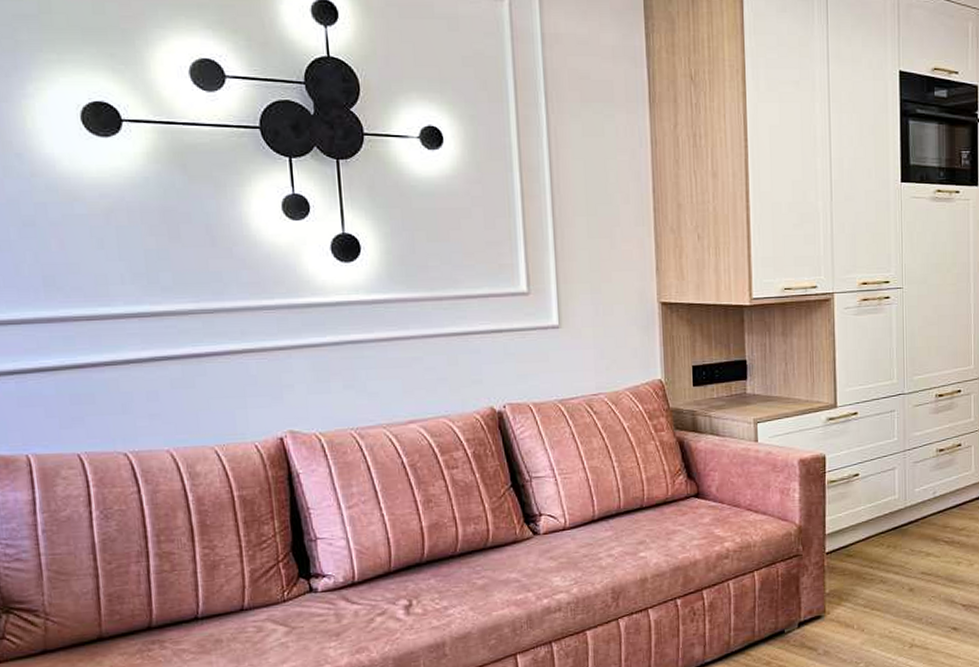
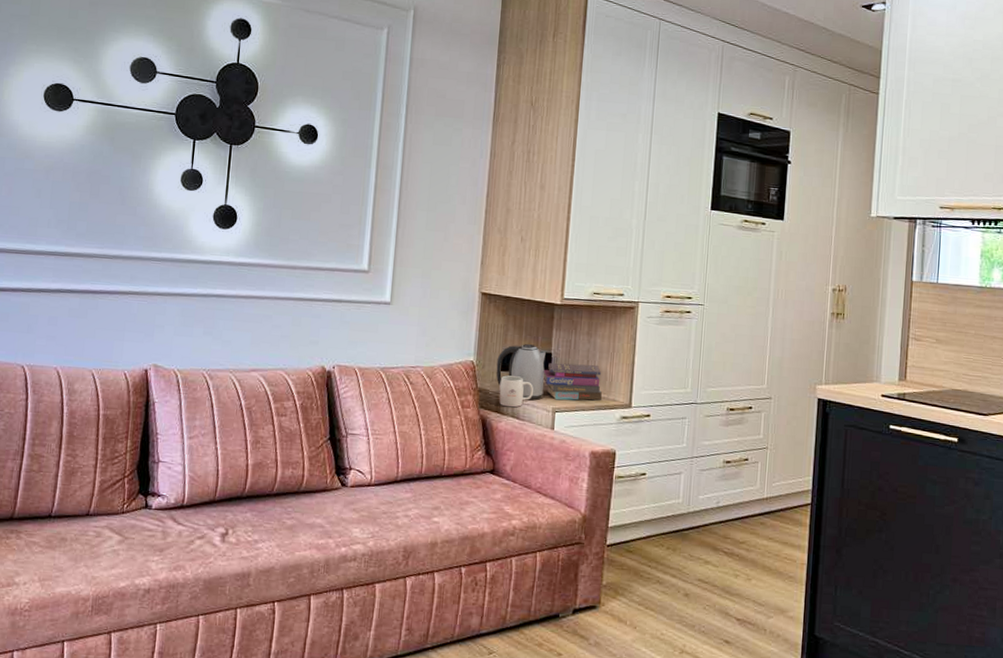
kettle: none [687,352,743,416] -> present [496,343,546,402]
mug: none [693,390,732,425] -> present [499,375,534,408]
books: none [739,367,805,410] -> present [543,362,602,401]

